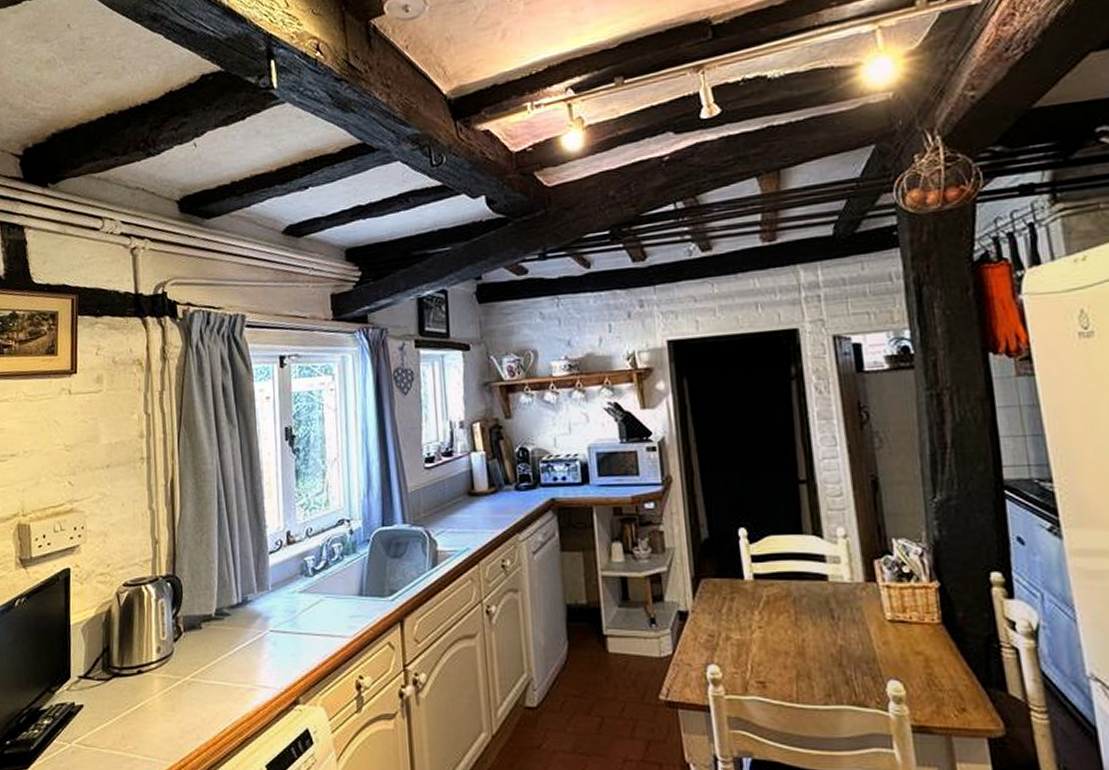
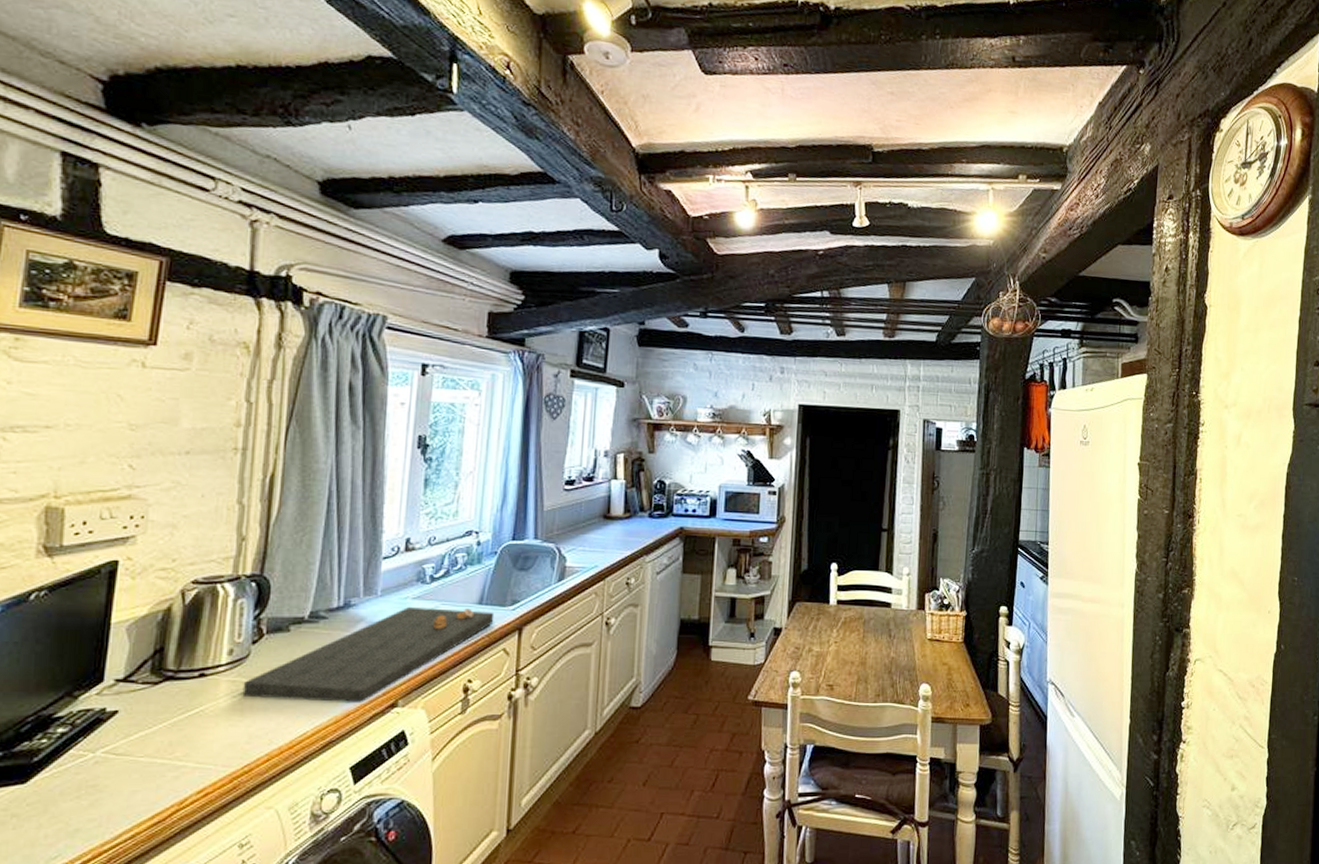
cutting board: none [171,601,376,700] -> present [242,607,495,704]

